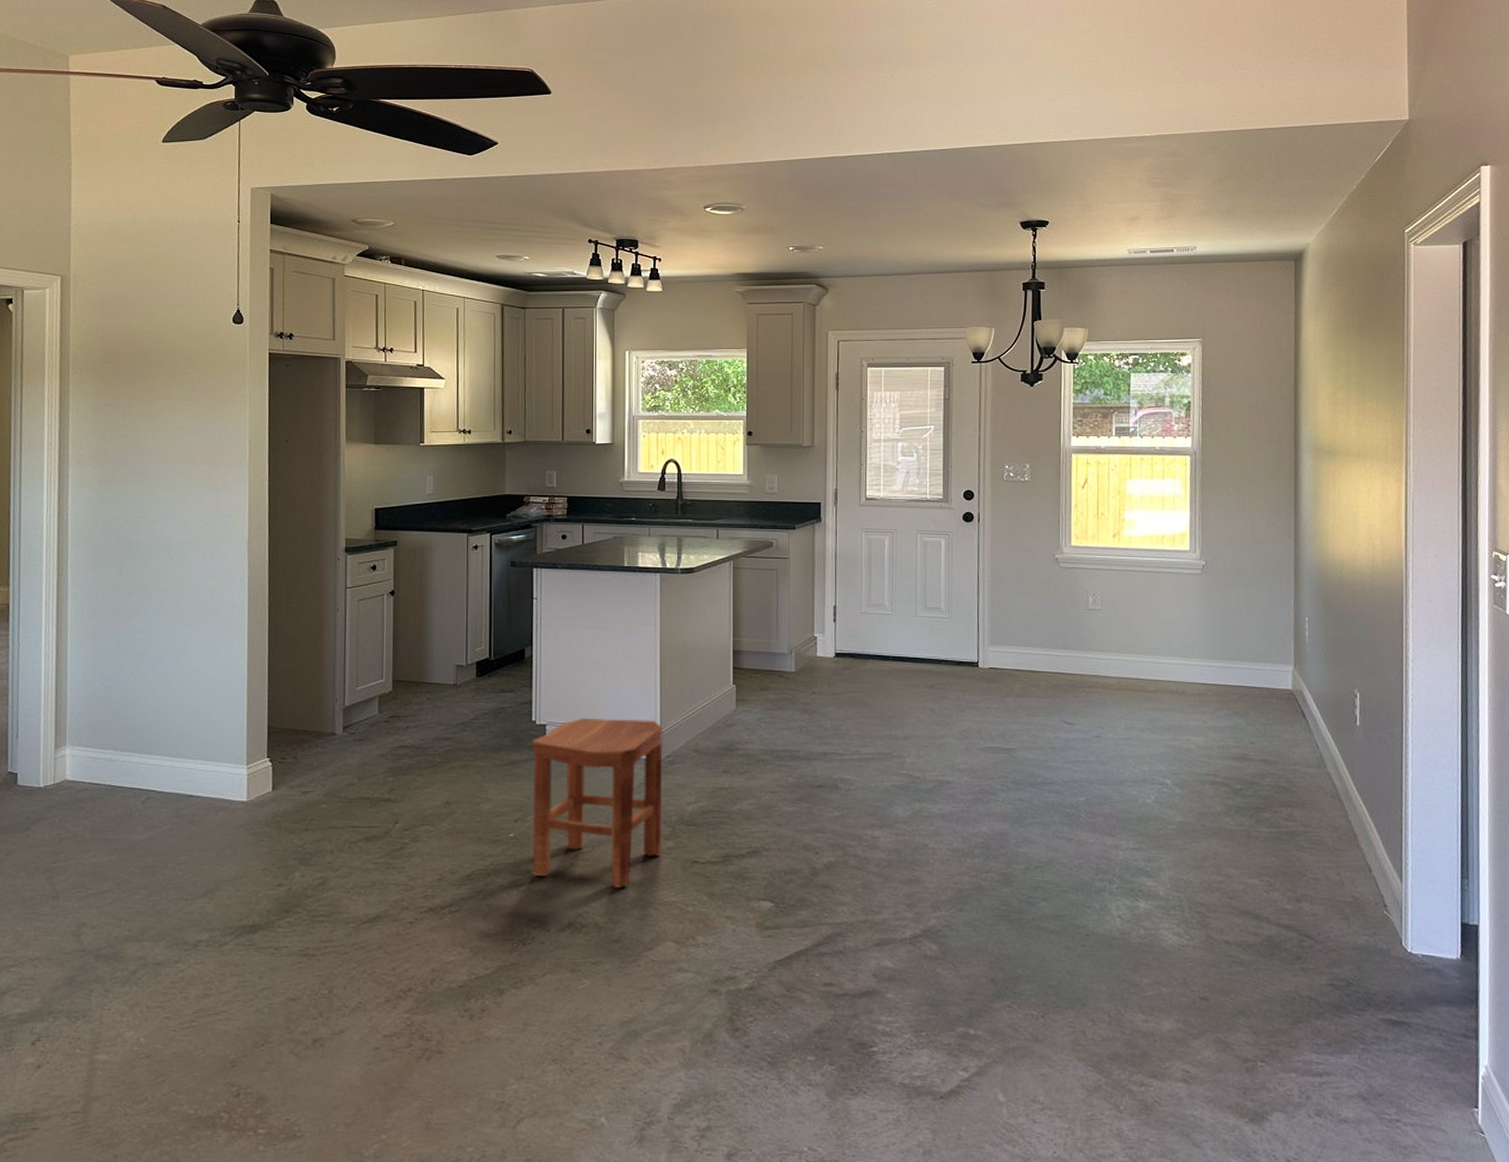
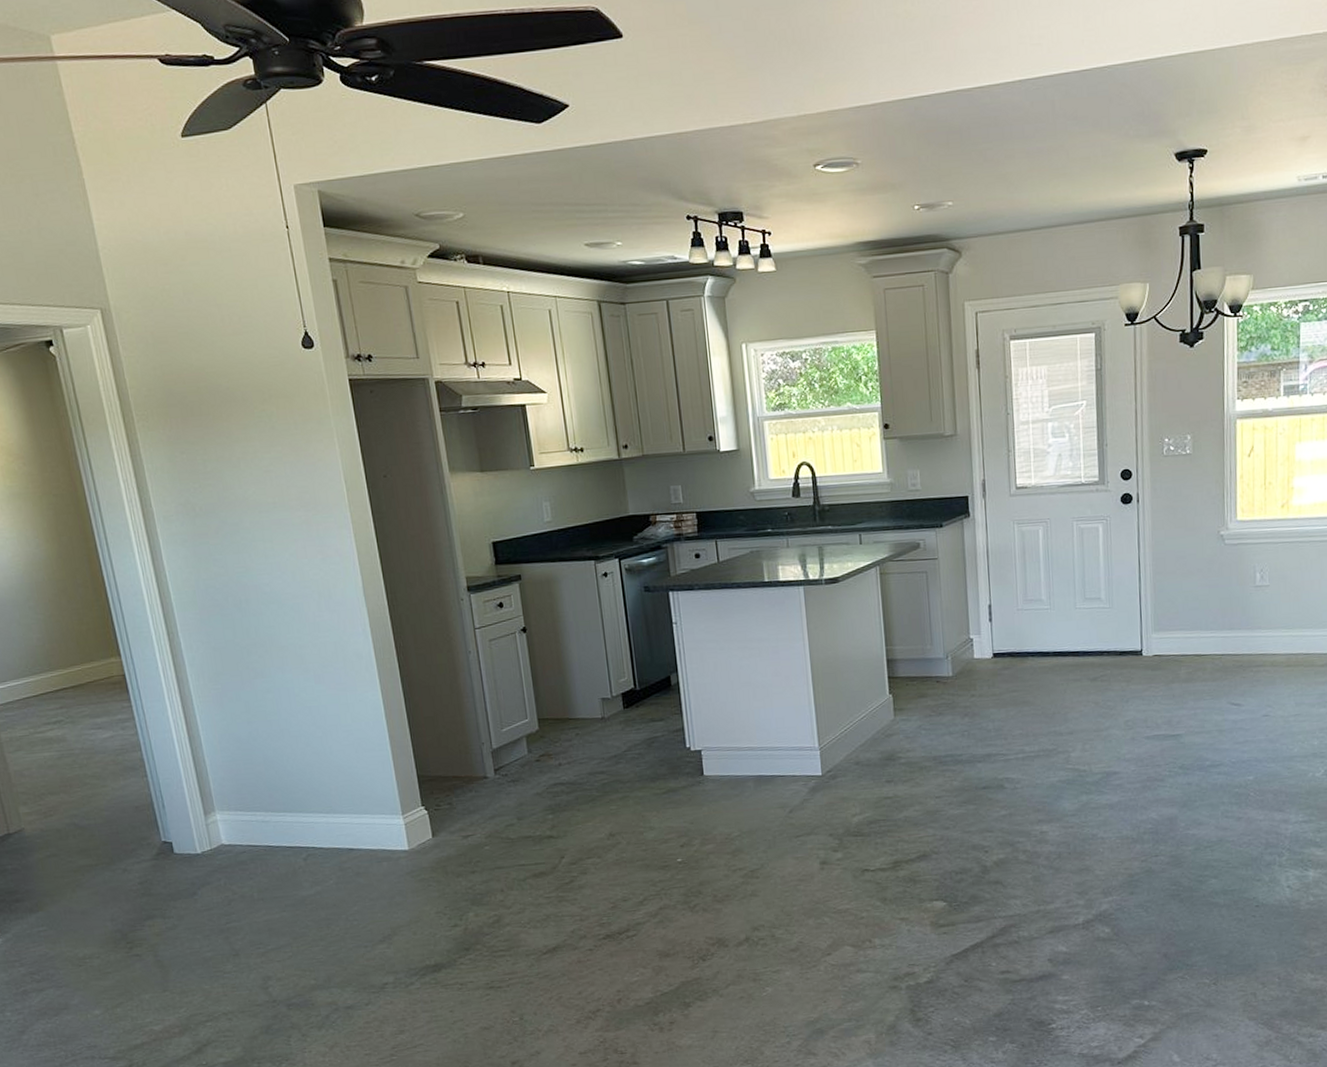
stool: present [532,717,663,889] -> none [689,736,831,901]

